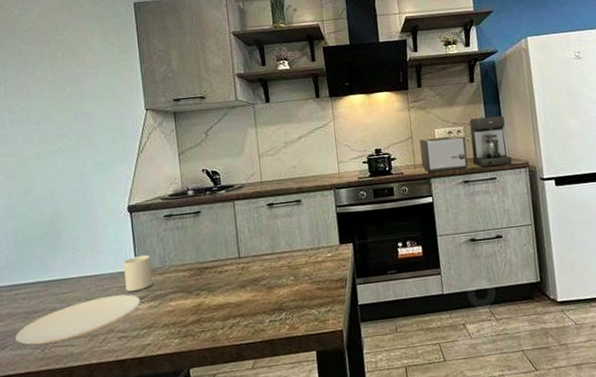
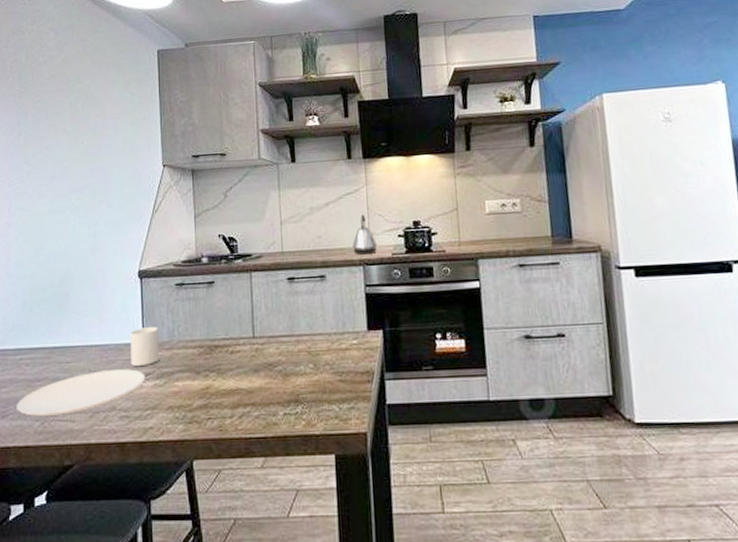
kettle: none [323,145,346,181] -> present [352,214,378,255]
toaster: present [419,135,468,174] -> none [466,209,525,254]
coffee maker: present [469,116,512,168] -> none [527,187,580,249]

